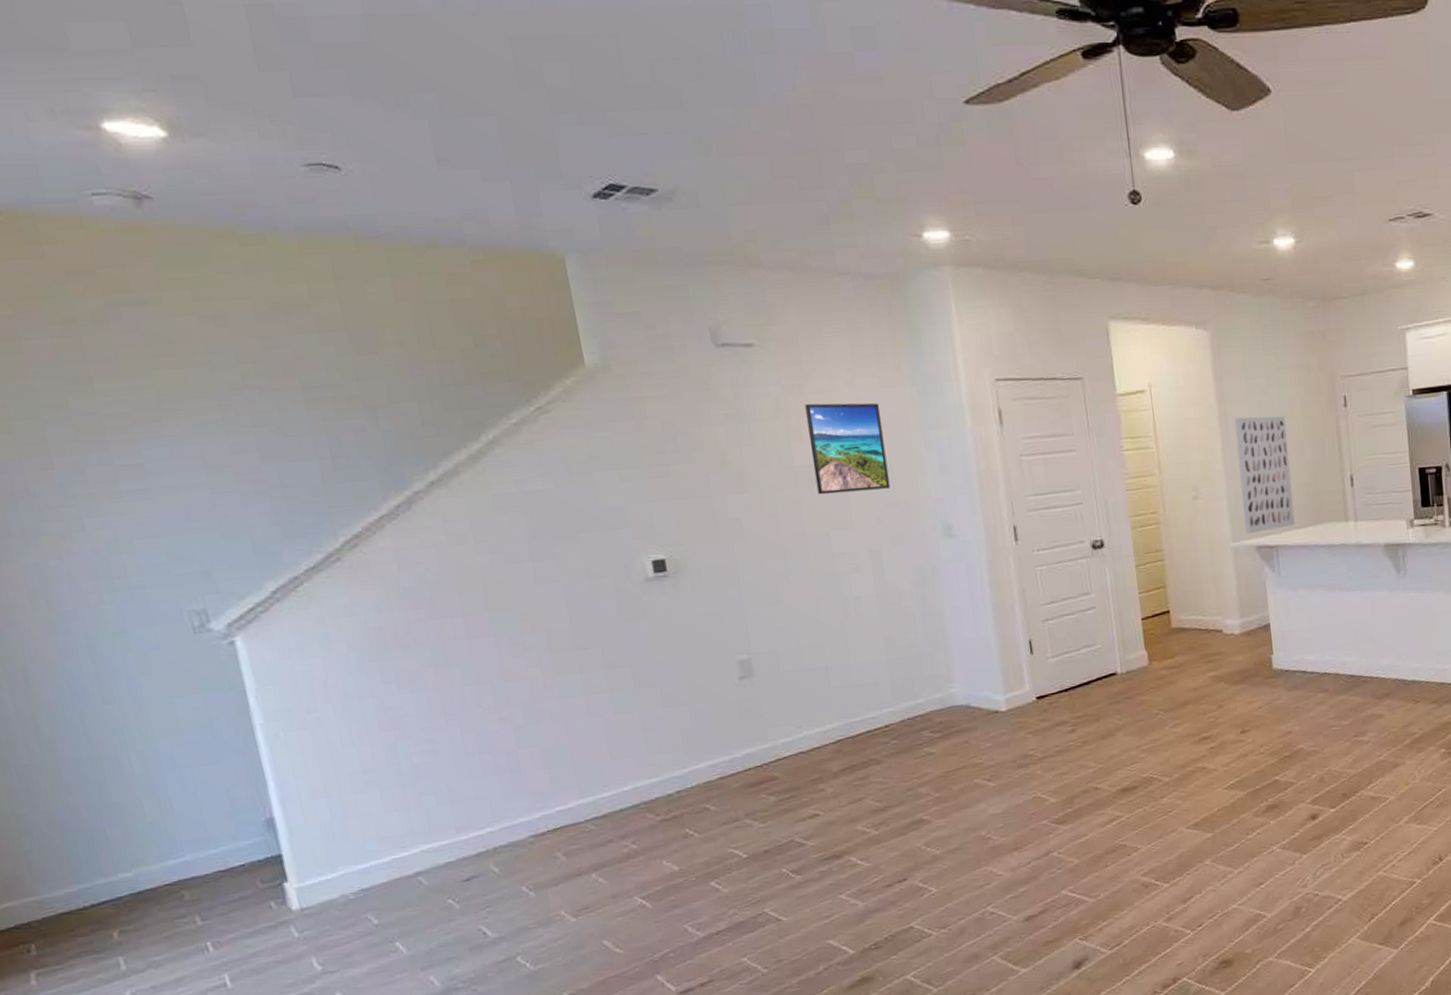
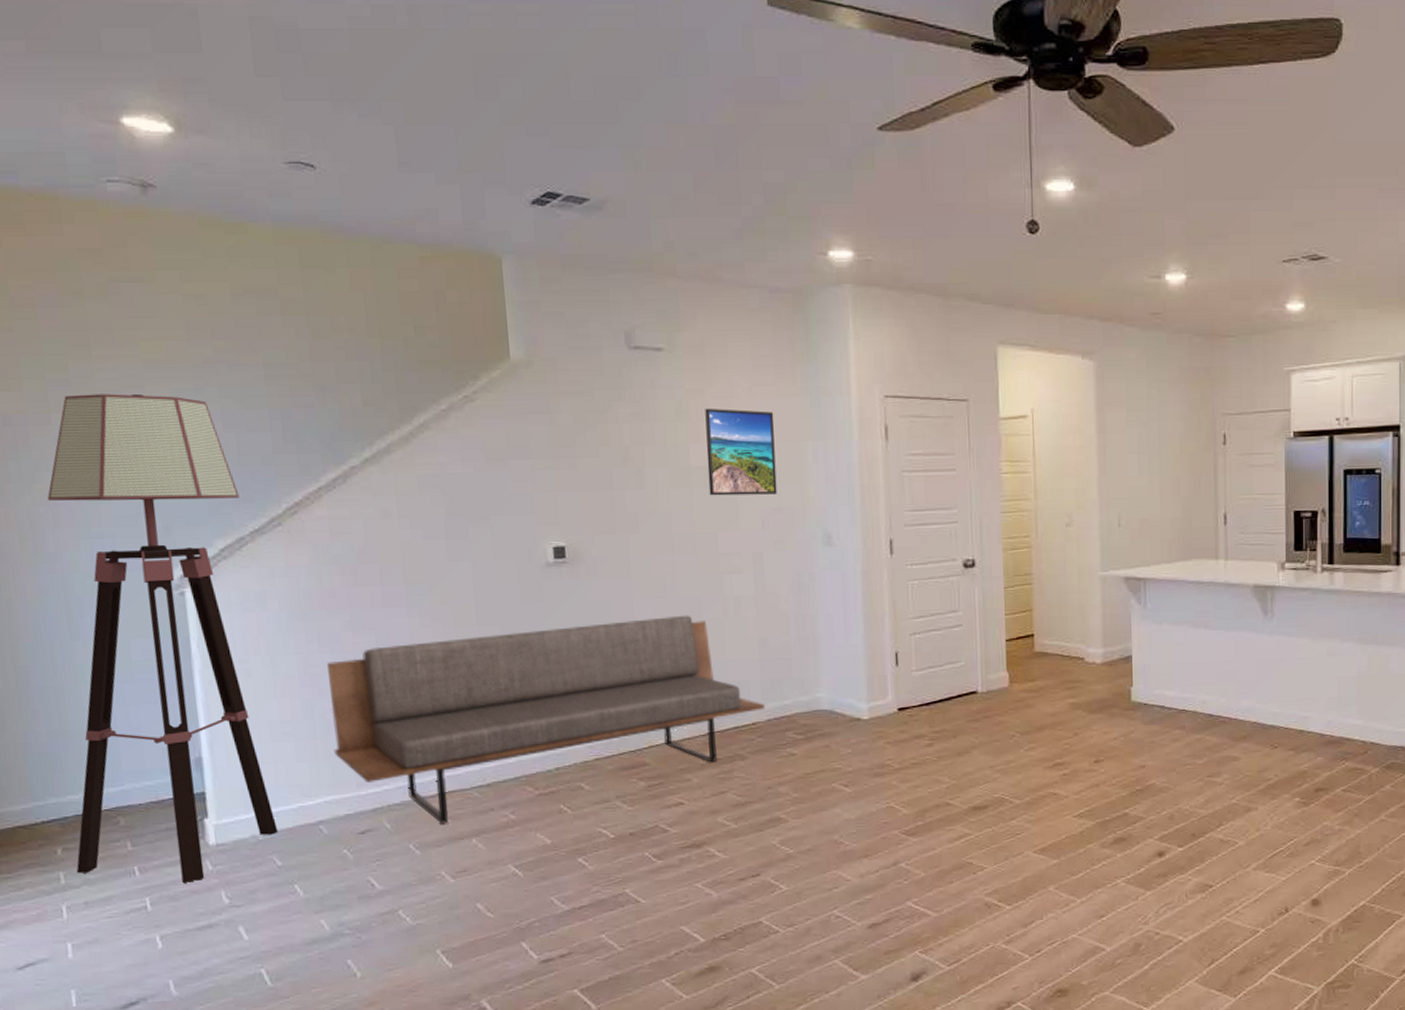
floor lamp: none [57,428,371,957] -> present [47,394,279,883]
sofa: none [409,620,897,862] -> present [327,615,765,824]
wall art: present [1234,416,1295,534] -> none [1112,448,1165,564]

